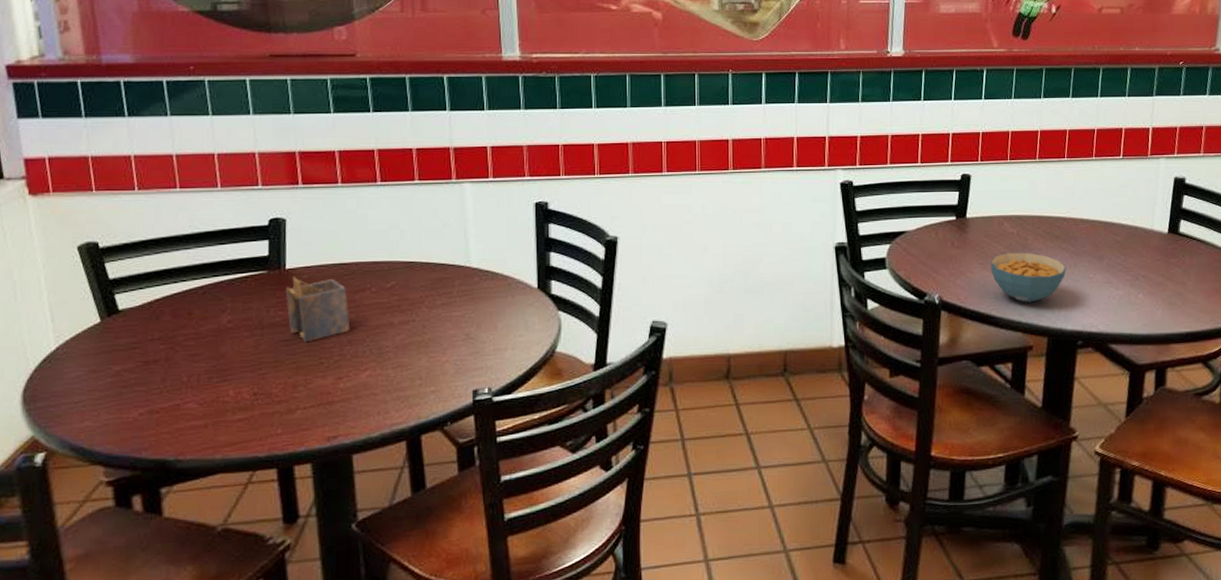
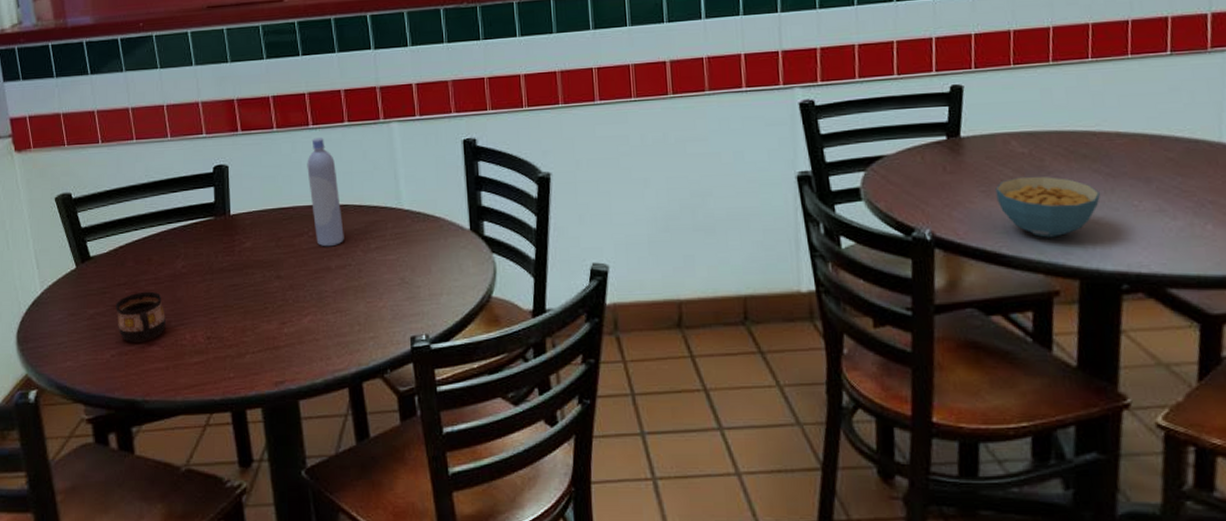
cup: none [147,346,206,400] -> present [116,291,165,342]
napkin holder: present [285,276,351,343] -> none [230,222,291,288]
bottle: none [373,195,409,303] -> present [307,138,344,247]

